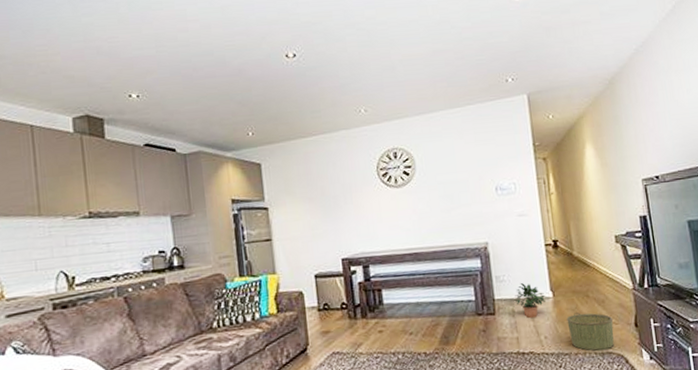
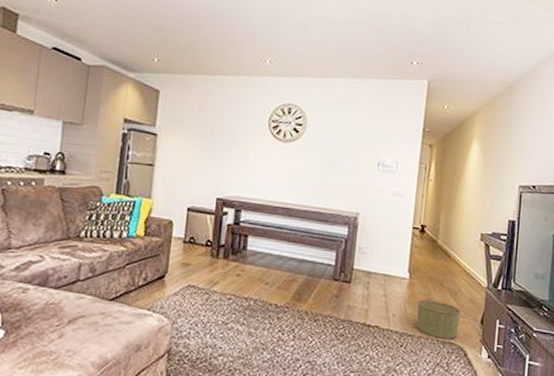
potted plant: present [513,282,547,319] -> none [370,258,404,295]

